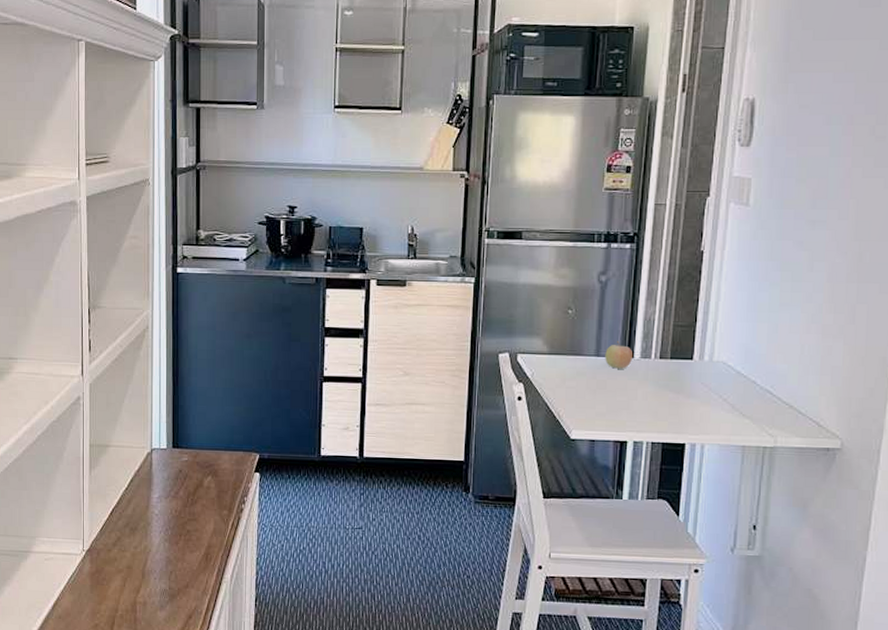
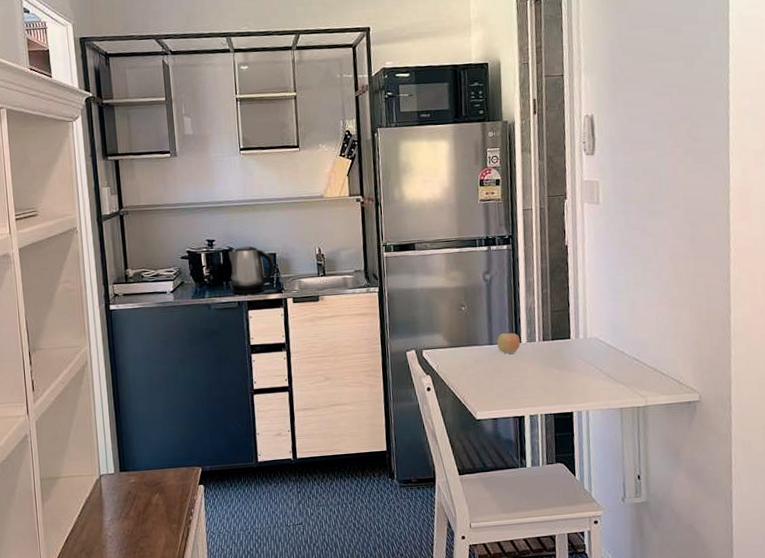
kettle: none [310,217,360,272] -> present [228,245,274,296]

